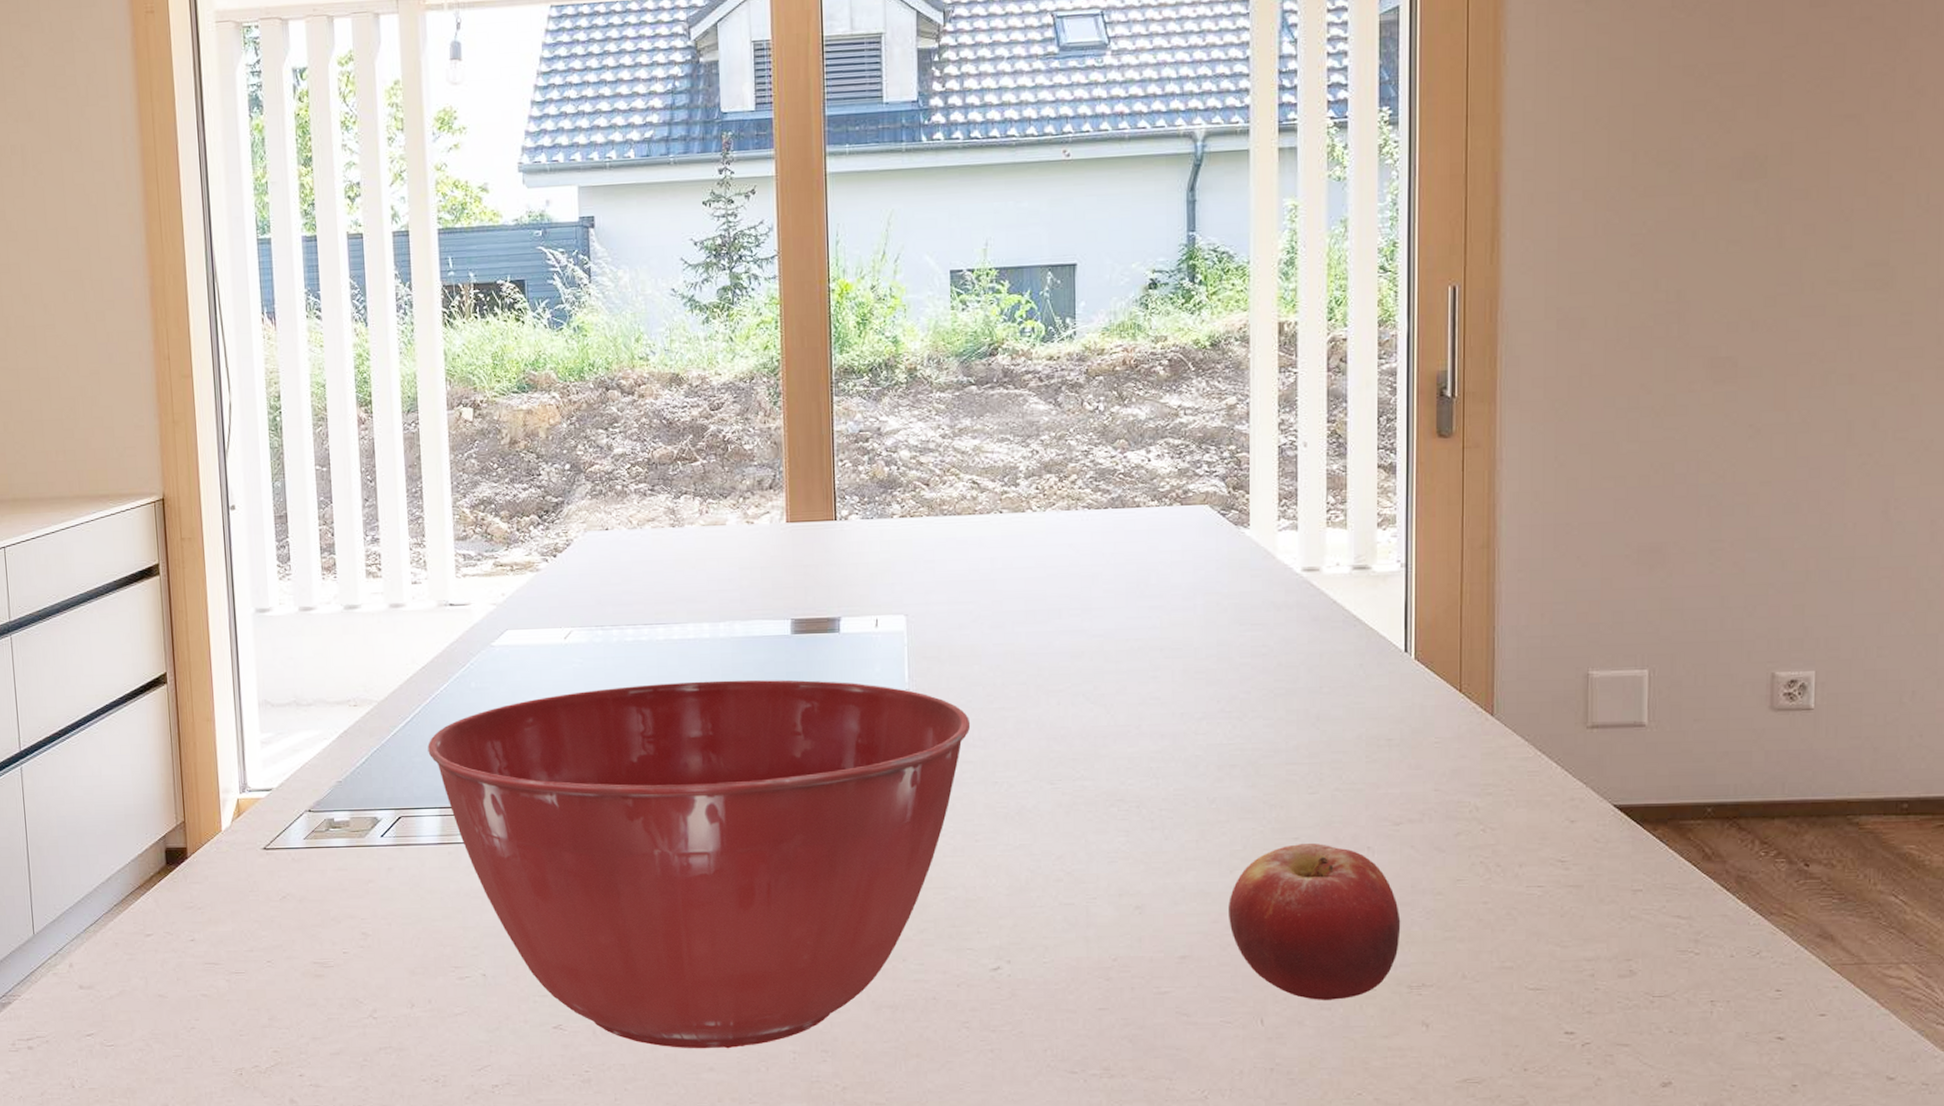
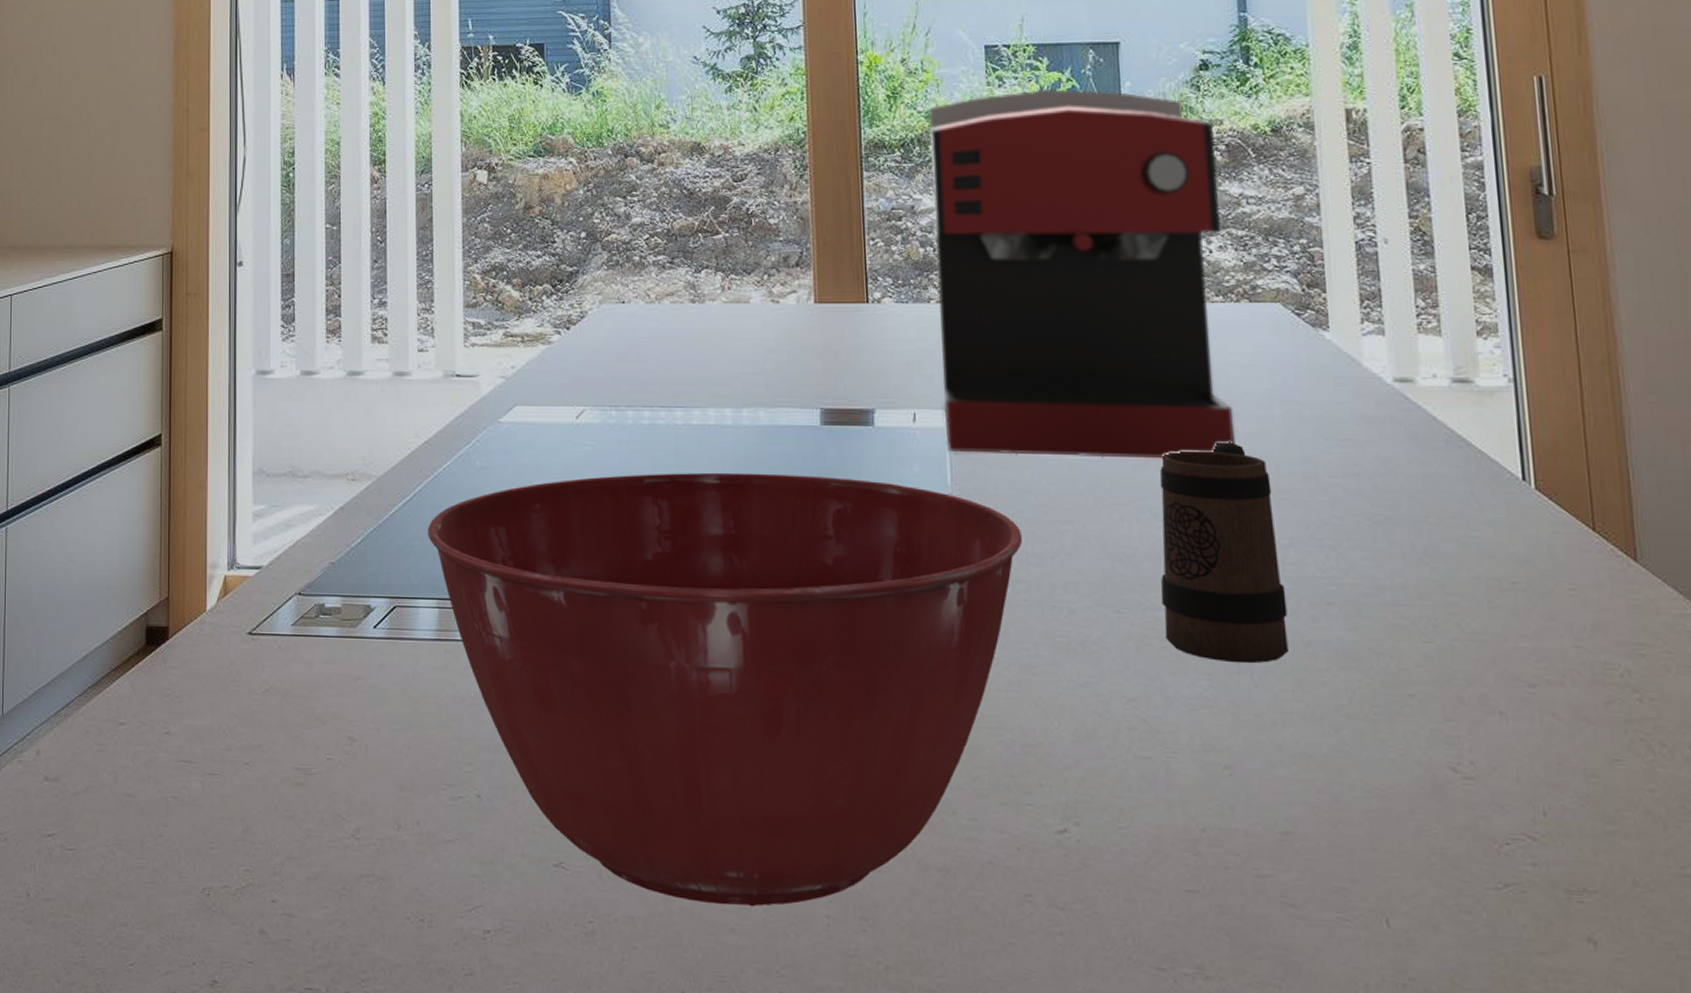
coffee maker: none [896,310,1161,652] -> present [929,89,1236,459]
mug: none [1089,631,1197,821] -> present [1160,442,1289,664]
fruit: present [1229,844,1401,1000] -> none [1336,702,1550,901]

